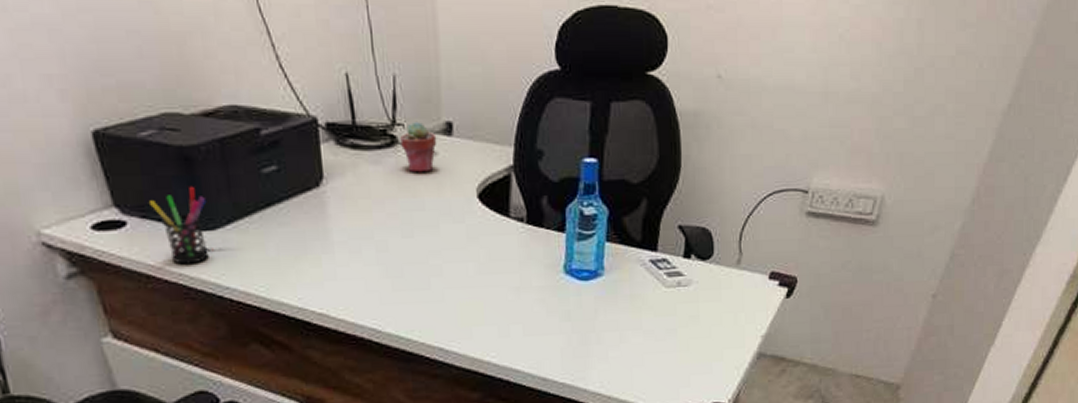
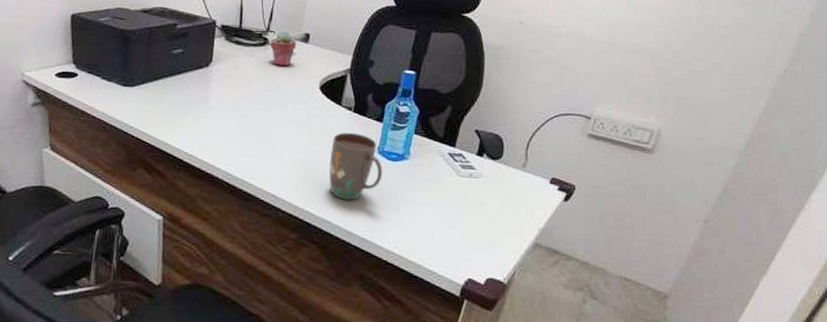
pen holder: present [150,187,209,265] -> none [95,57,132,108]
mug: none [505,251,575,340] -> present [329,132,383,201]

